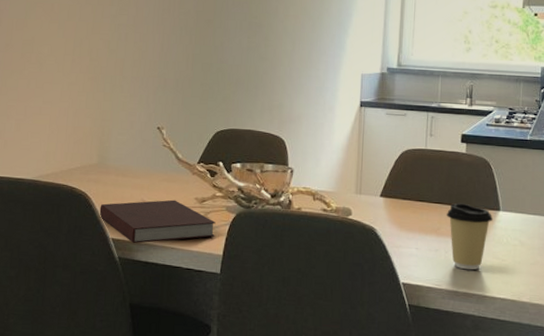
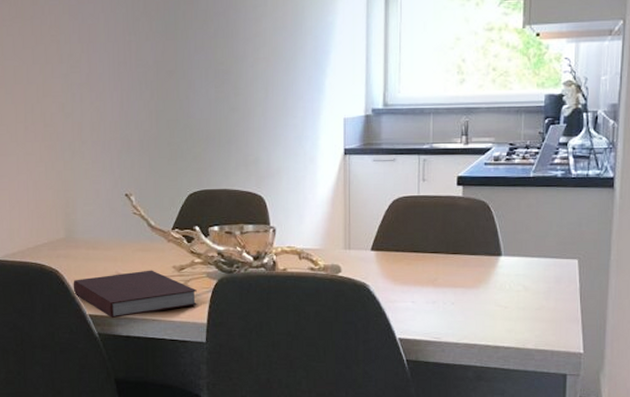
coffee cup: present [447,202,493,271] -> none [444,250,495,320]

